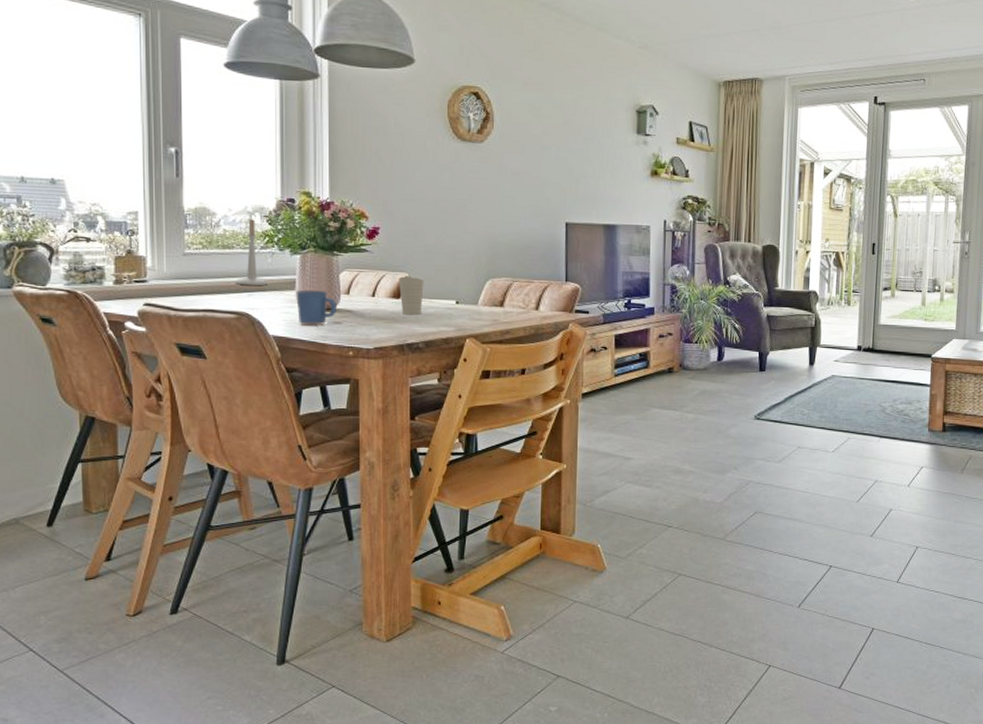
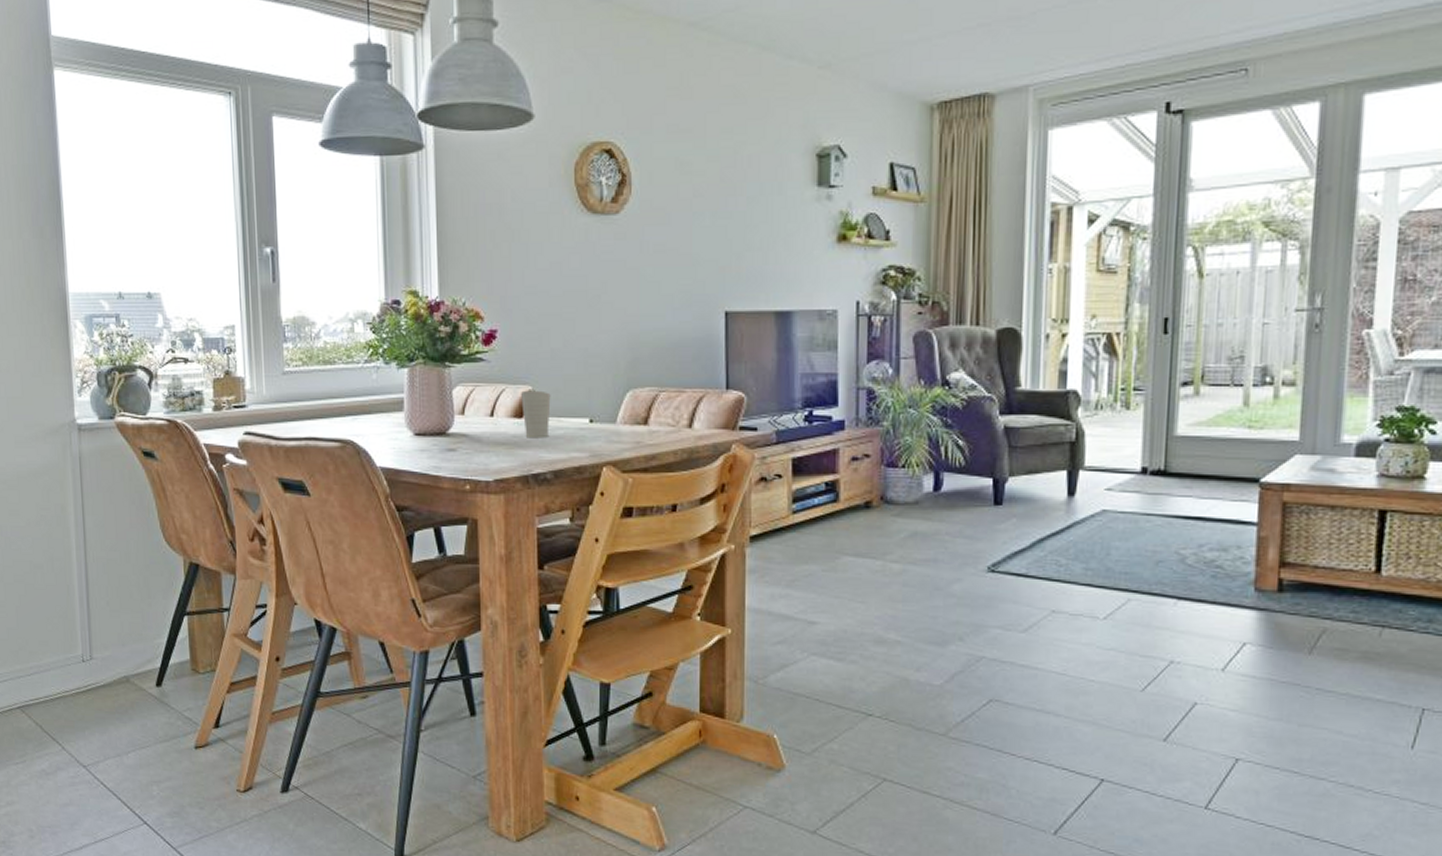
candlestick: present [235,219,269,286] -> none [338,327,374,408]
mug: present [296,289,338,326] -> none [404,410,451,454]

